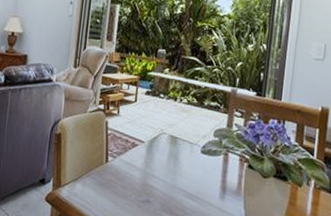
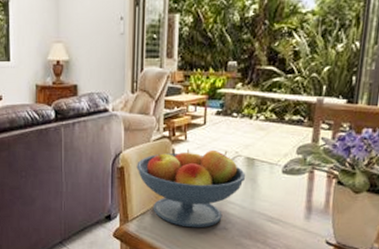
fruit bowl: none [72,122,170,199] -> present [136,149,246,228]

